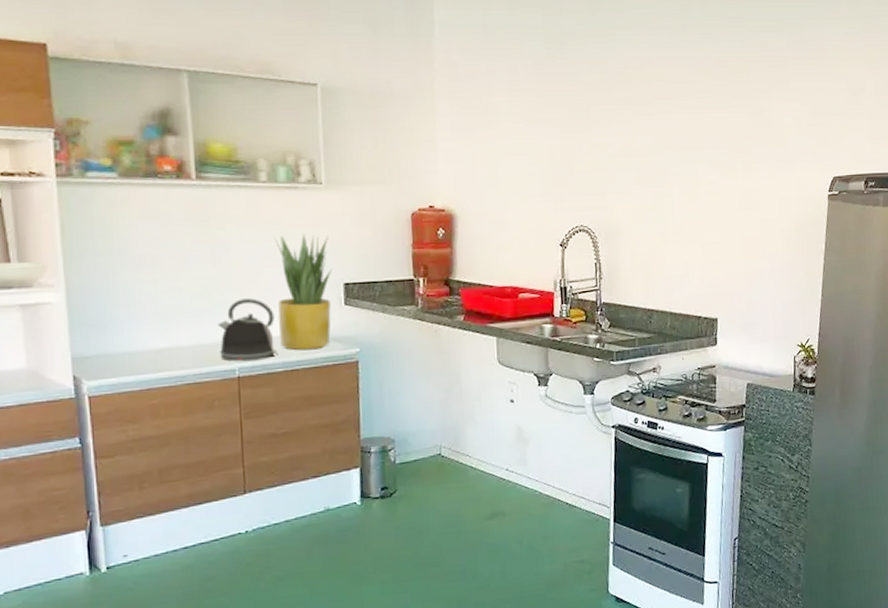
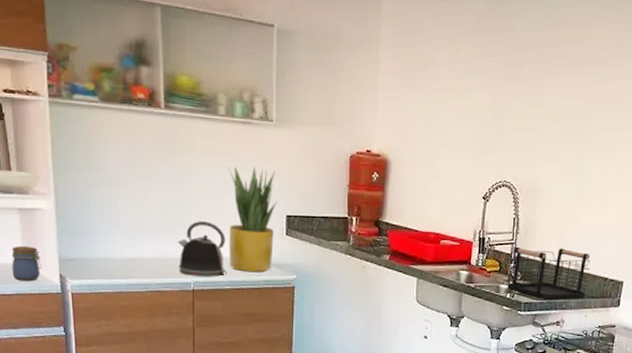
jar: none [11,347,50,388] -> present [11,246,42,280]
dish rack: none [595,290,681,346] -> present [507,246,590,300]

